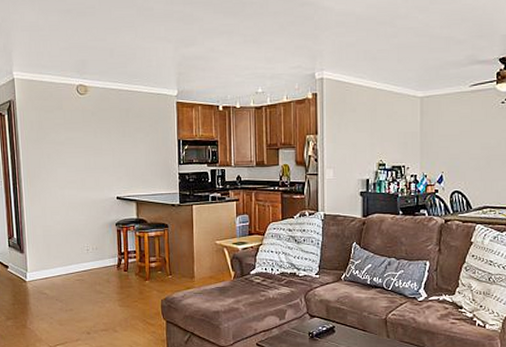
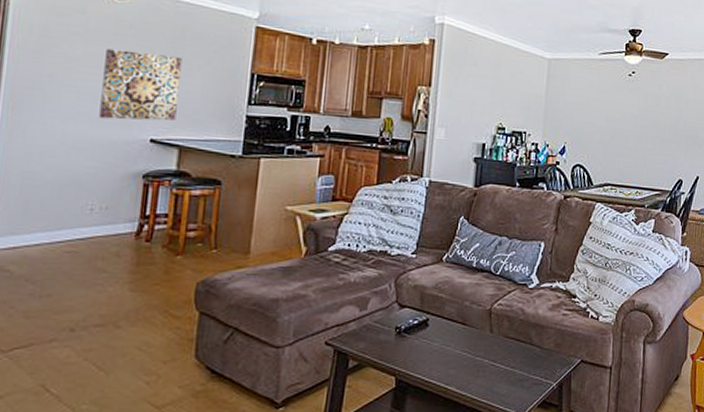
wall art: none [79,132,131,185] -> present [99,48,182,121]

